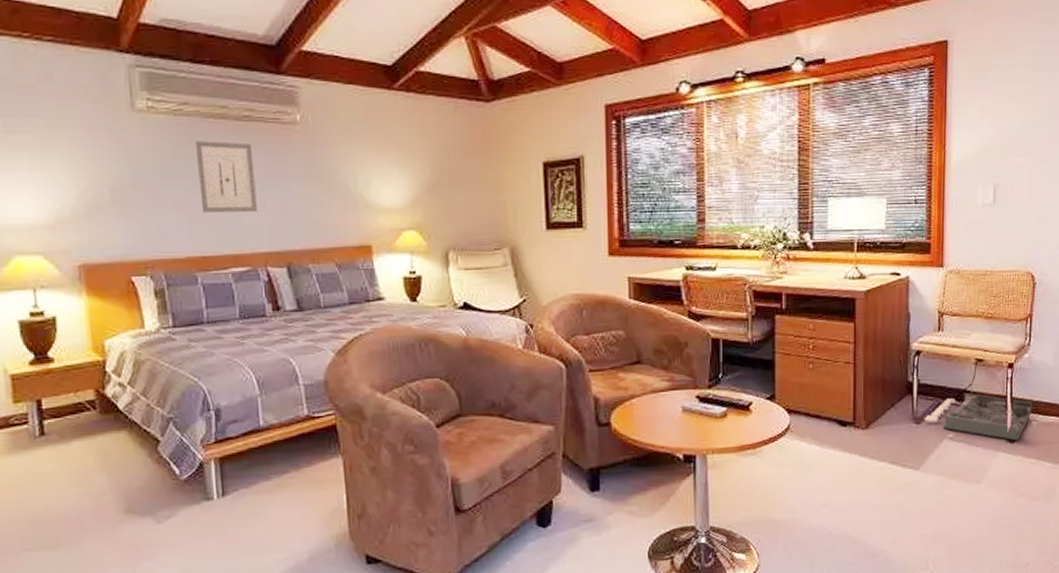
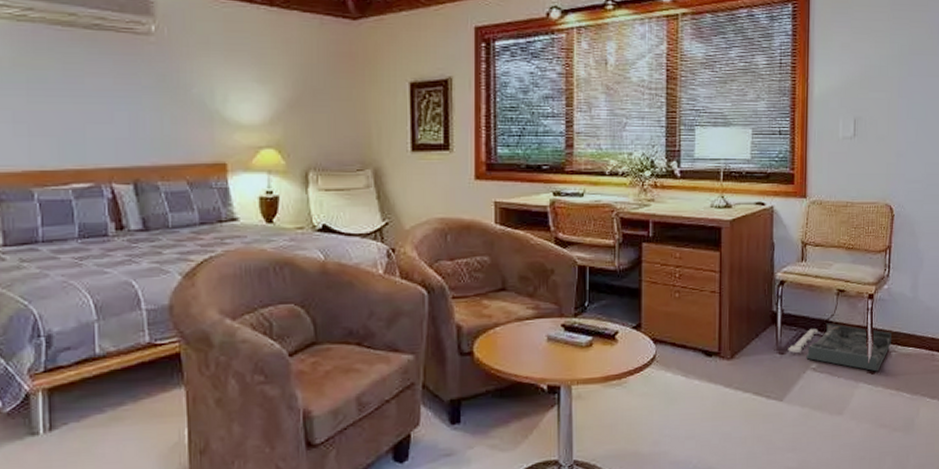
wall art: present [196,141,257,213] -> none [40,49,104,126]

